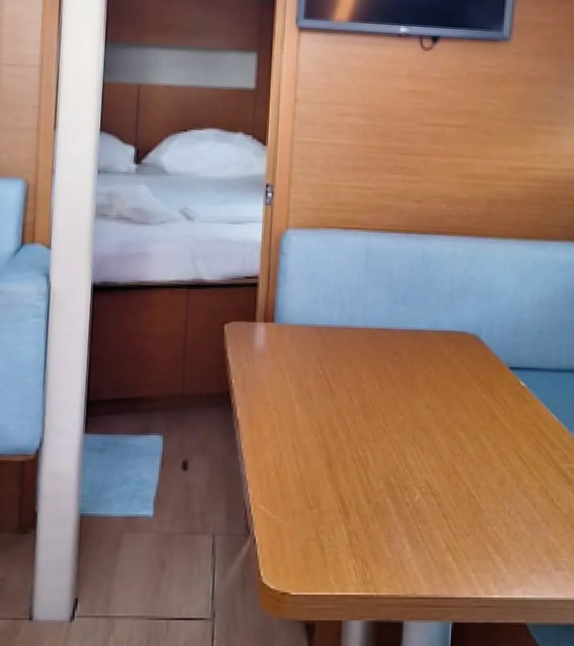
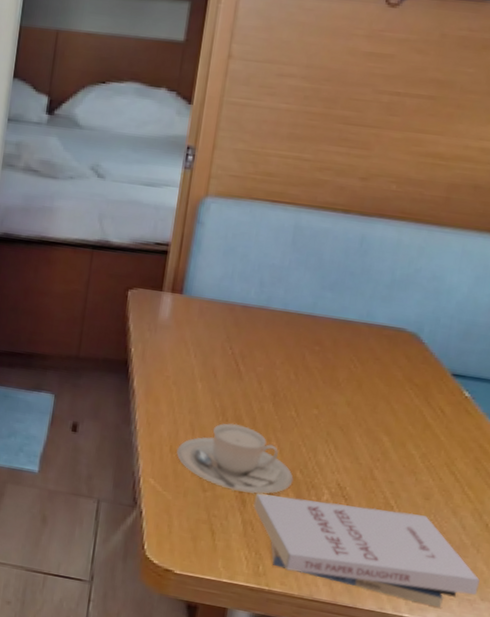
teacup: none [282,439,388,505] -> present [176,423,294,495]
books: none [356,499,552,584] -> present [253,493,480,608]

